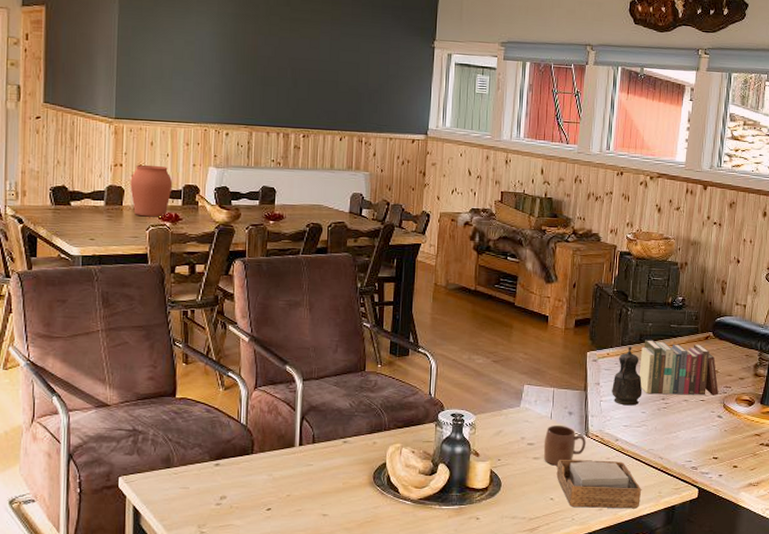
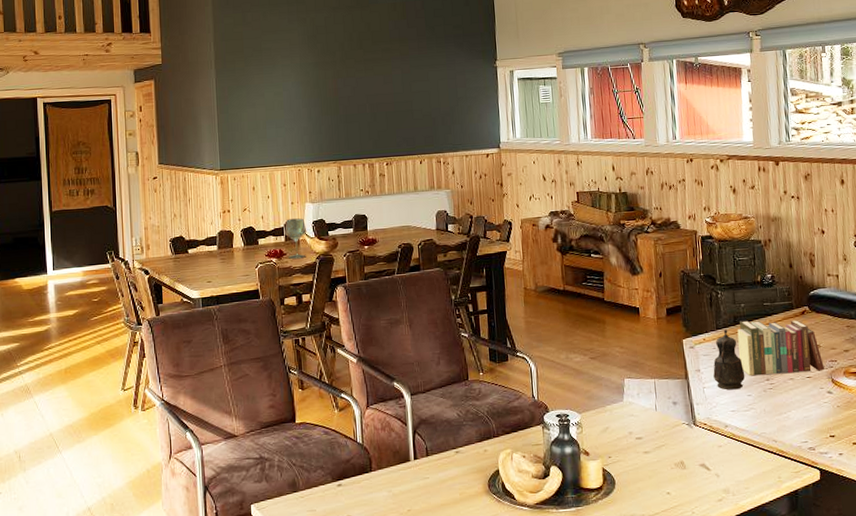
vase: present [130,164,173,218] -> none [238,207,275,256]
wine glass: none [183,182,208,226] -> present [285,218,307,259]
mug: present [543,425,587,466] -> none [652,416,696,459]
napkin holder: present [556,460,641,509] -> none [668,448,760,500]

